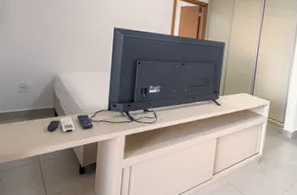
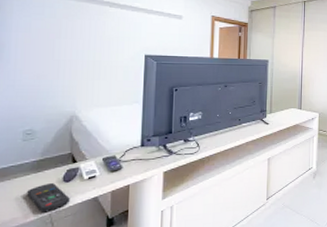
remote control: none [22,130,53,154] -> present [27,183,70,213]

